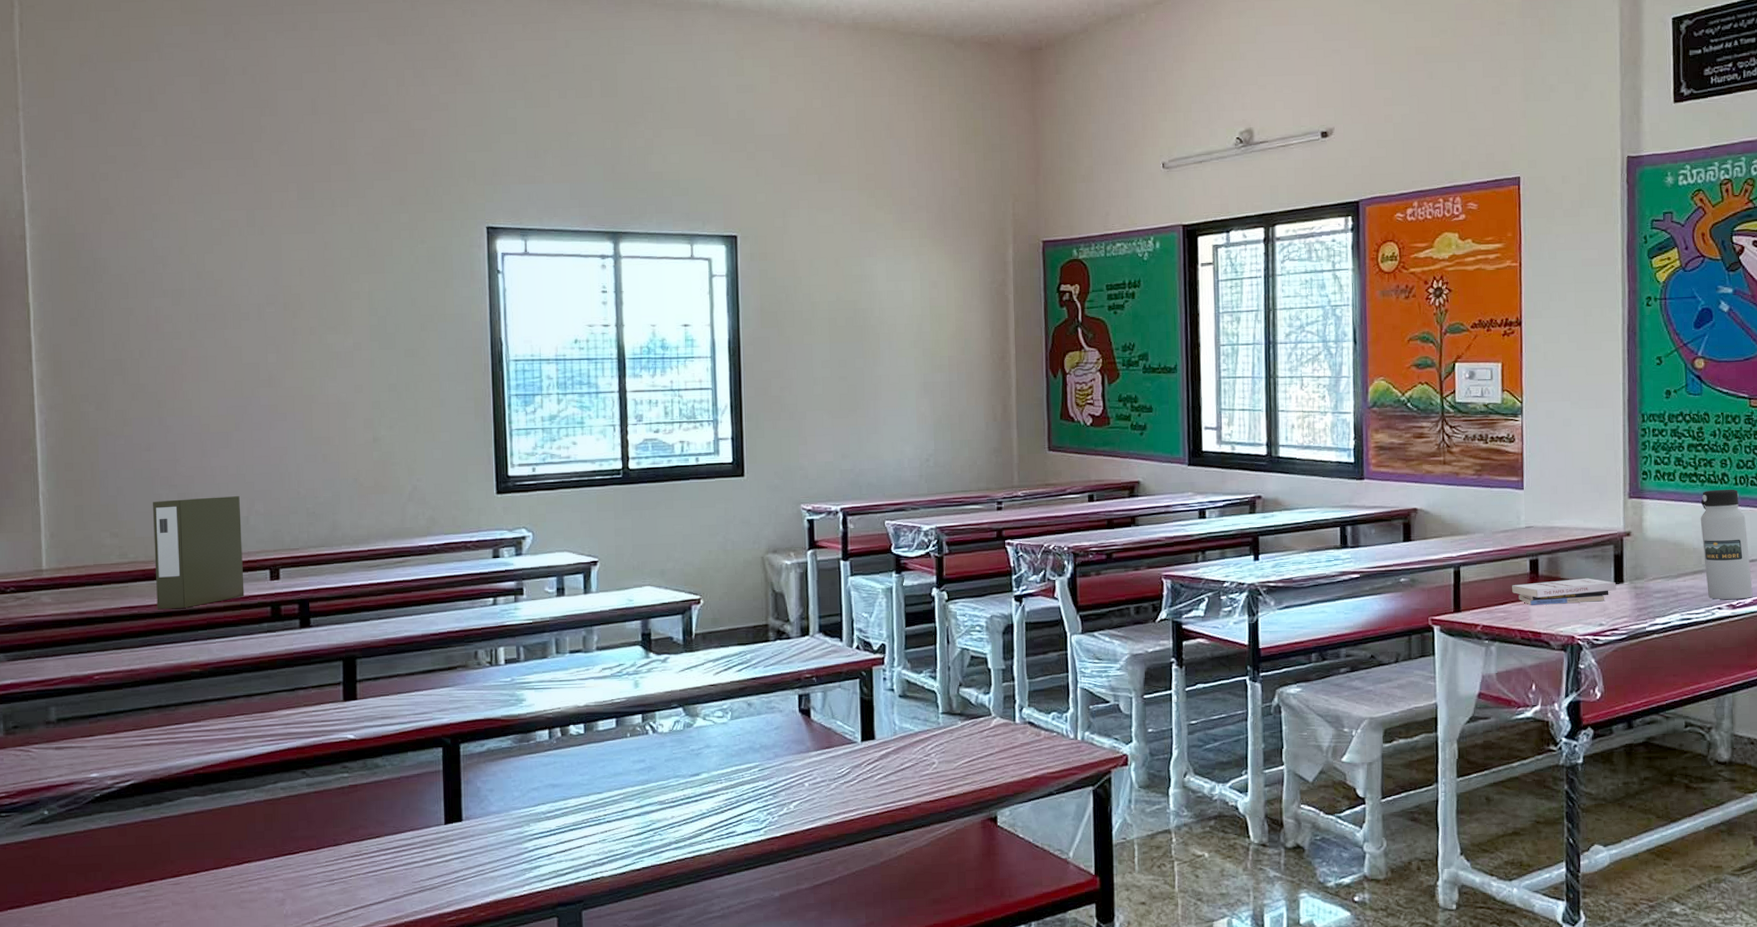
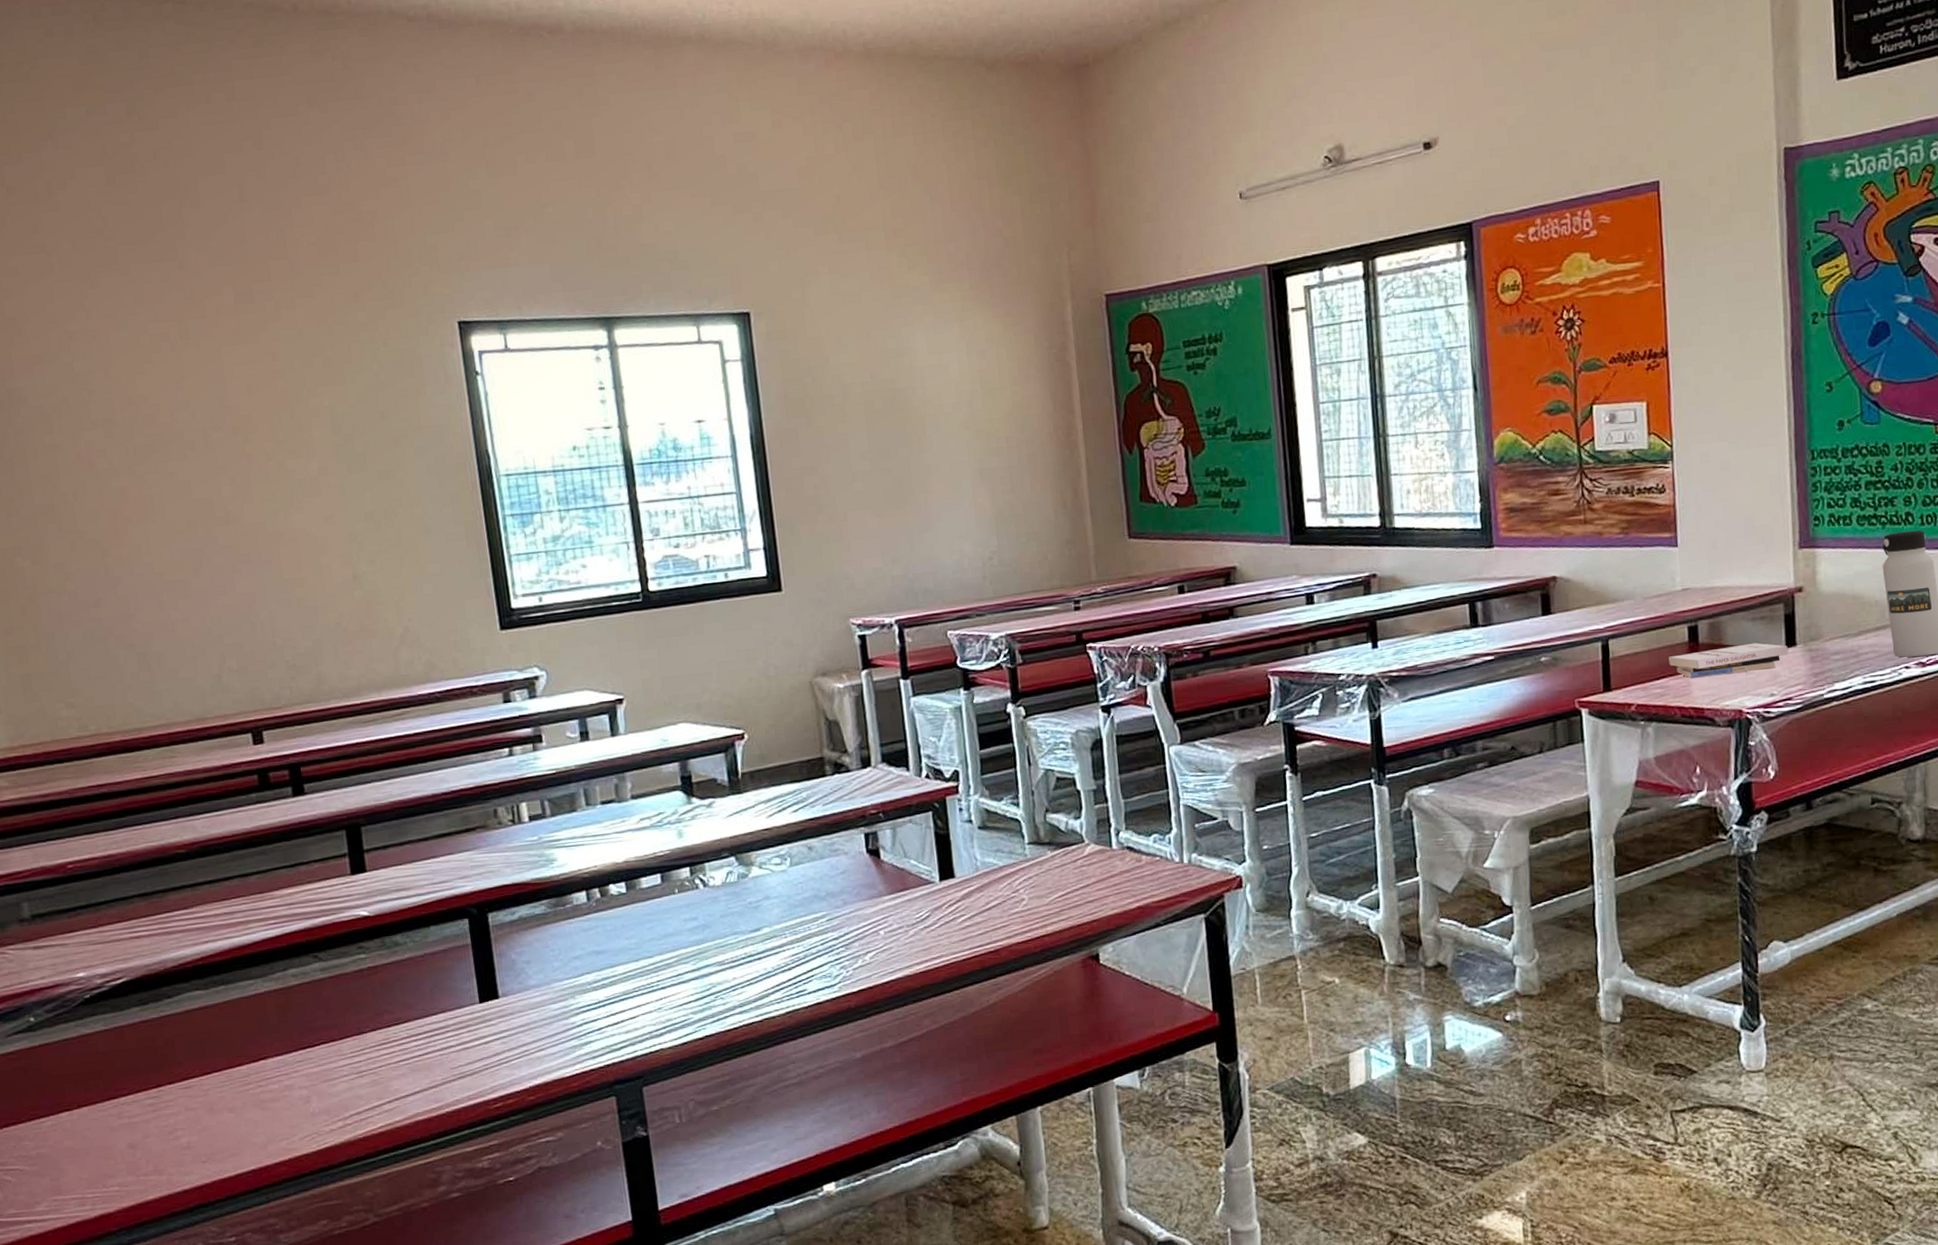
binder: present [153,496,245,610] -> none [109,652,226,787]

